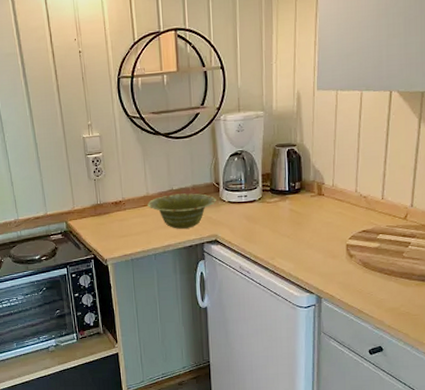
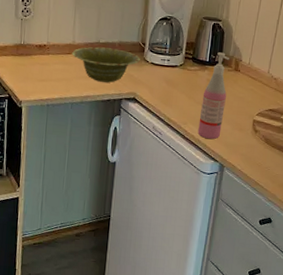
soap dispenser: none [287,178,313,272] -> present [197,52,230,140]

